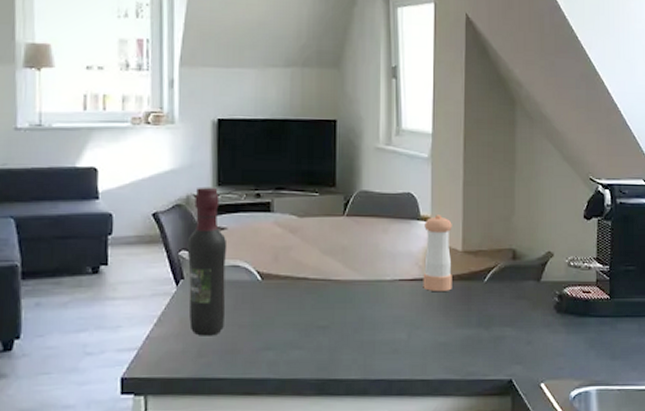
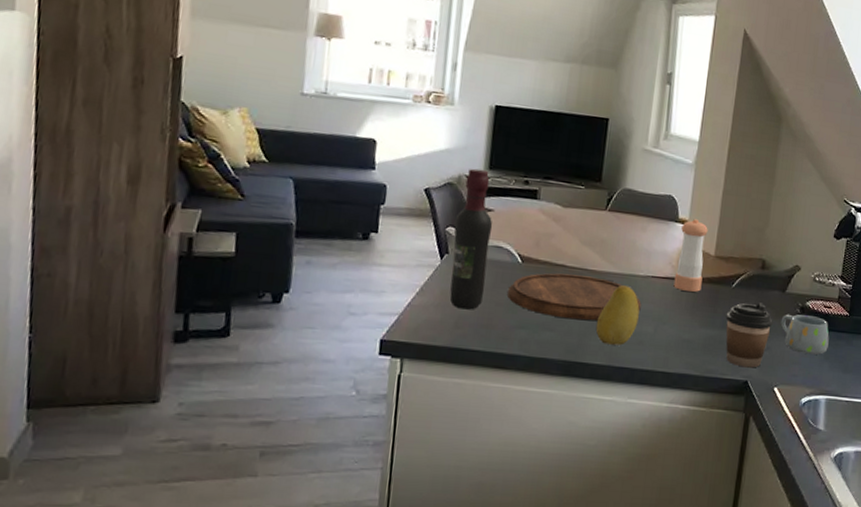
cutting board: none [249,287,391,334] -> present [506,273,642,321]
fruit: none [346,293,390,357] -> present [595,285,640,345]
coffee cup: none [481,295,531,366] -> present [725,302,773,368]
mug: none [539,303,592,344] -> present [780,314,829,355]

